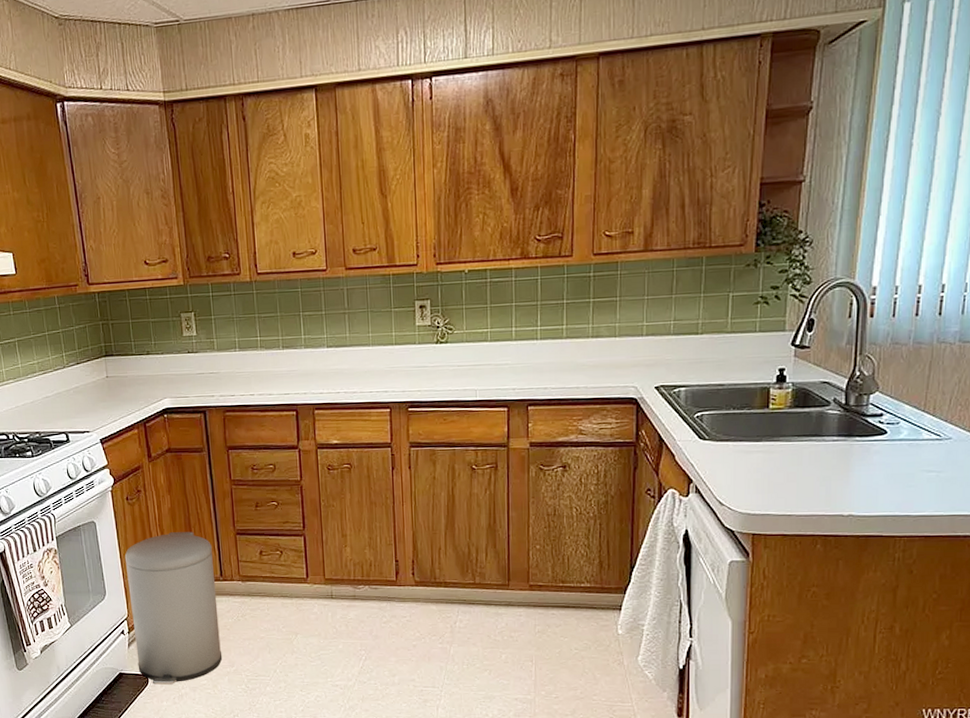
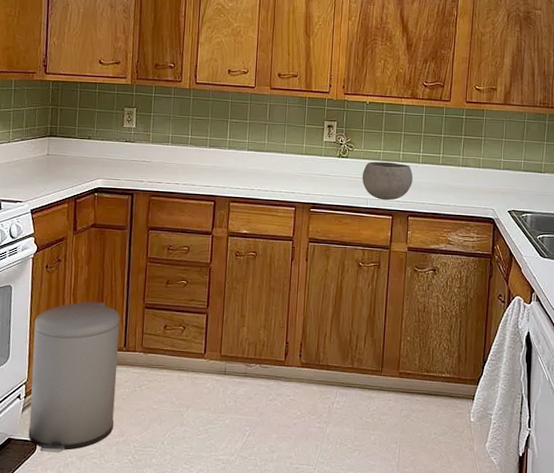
bowl: none [467,342,531,390] -> present [362,161,414,201]

